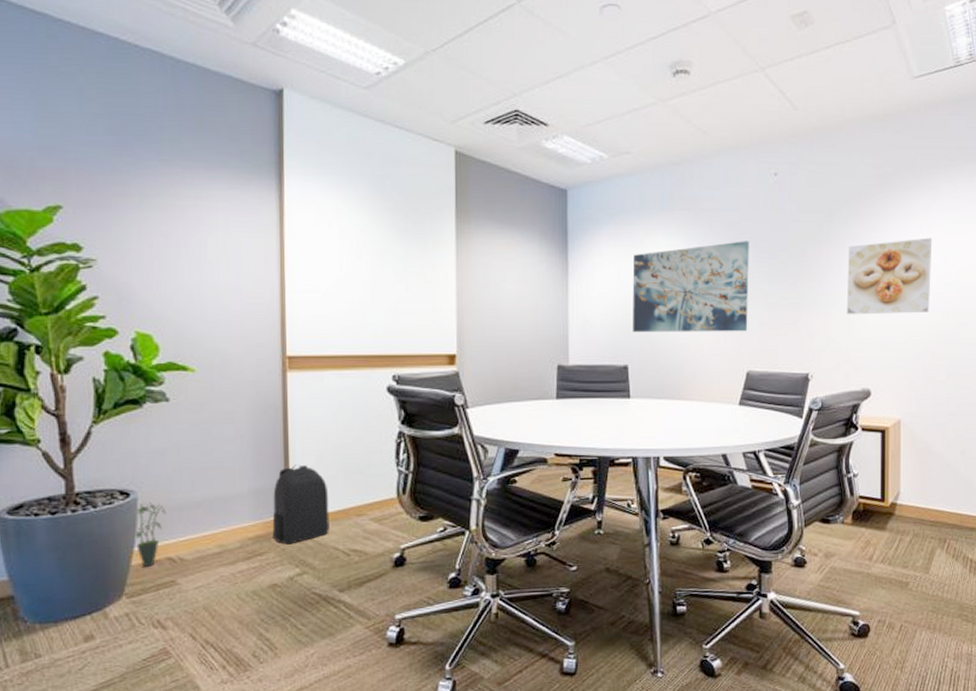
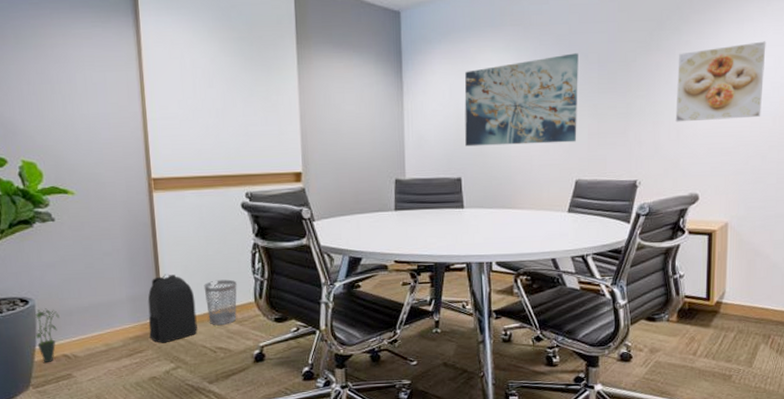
wastebasket: none [339,471,378,524] -> present [204,279,237,325]

